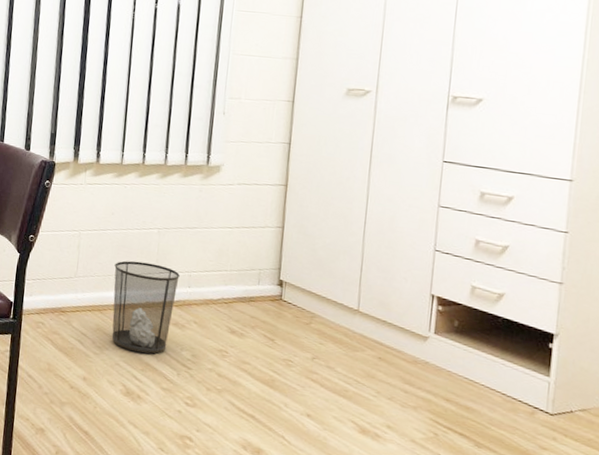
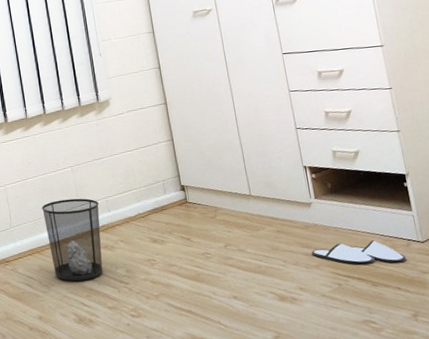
slippers: none [412,389,526,431] -> present [311,240,406,265]

